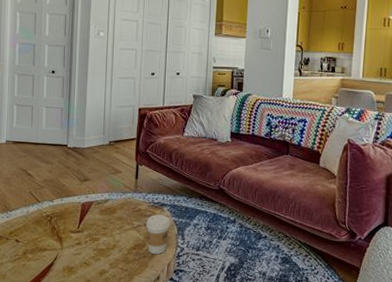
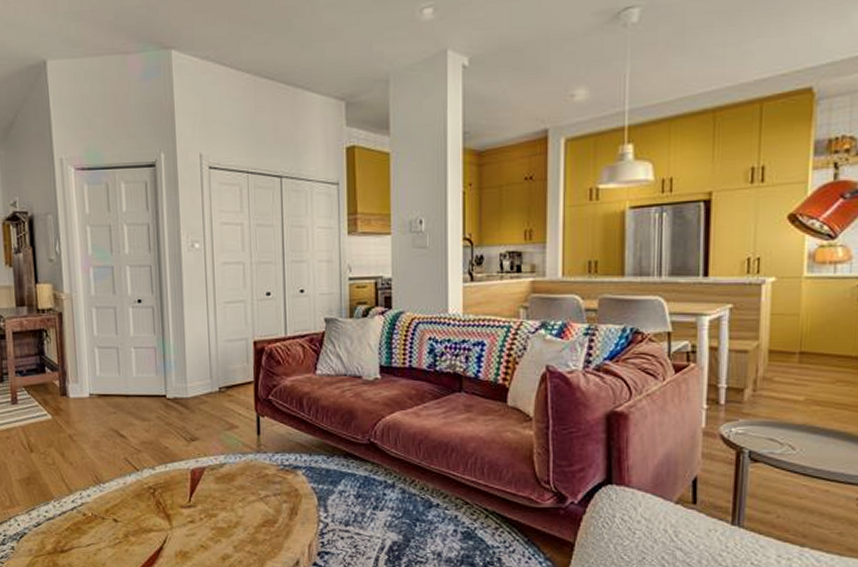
coffee cup: present [146,214,170,255] -> none [276,480,308,533]

